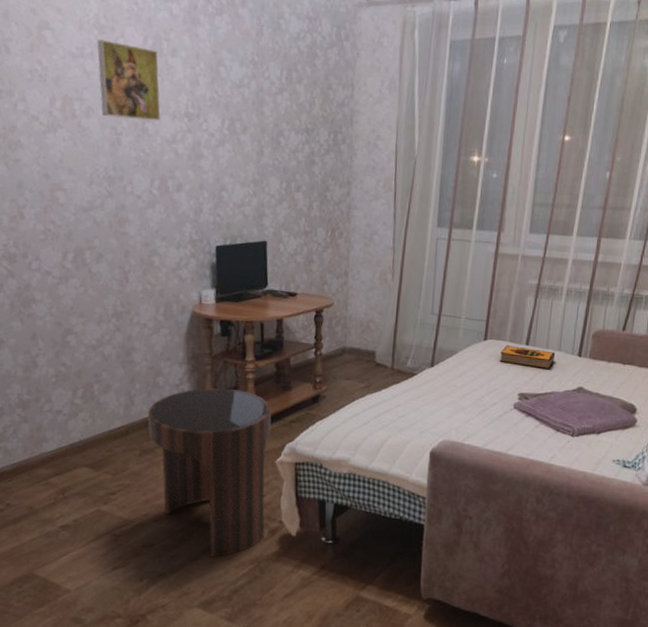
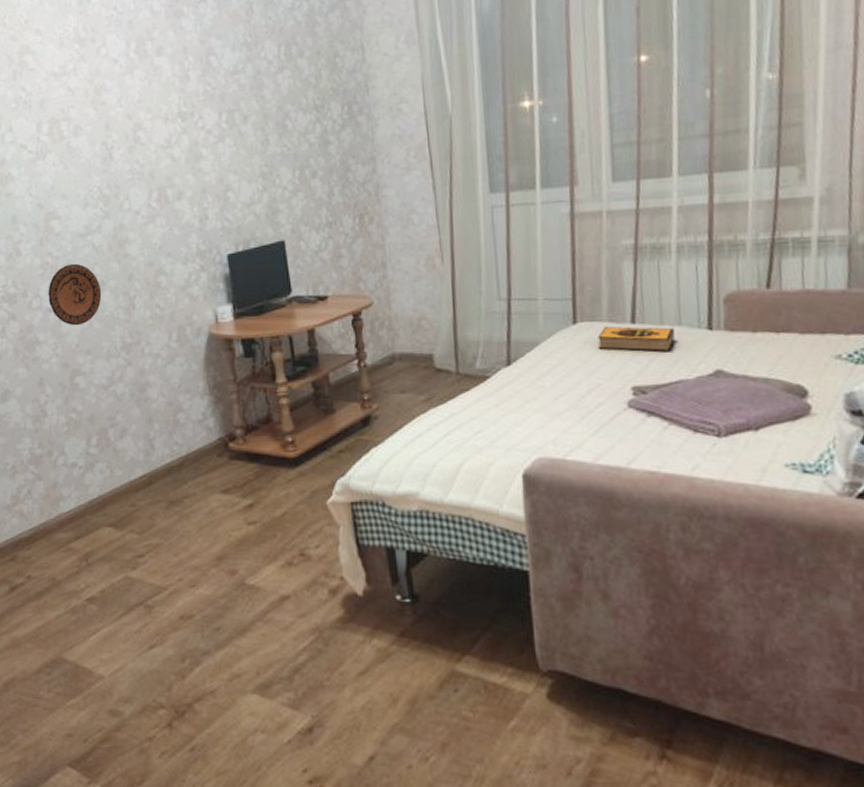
decorative plate: none [47,233,99,291] -> present [48,263,102,326]
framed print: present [97,39,161,121] -> none [79,51,152,133]
side table: present [148,388,272,557] -> none [171,418,324,628]

